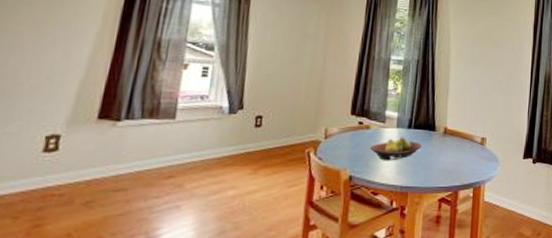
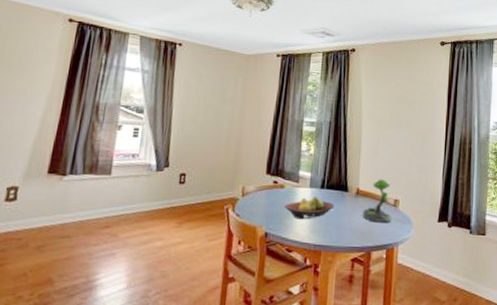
plant: none [449,118,479,161] -> present [362,179,391,222]

